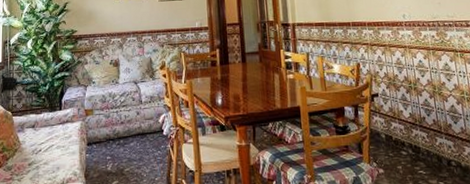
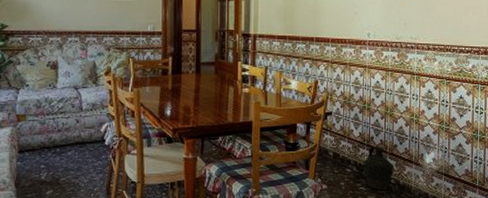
ceramic jug: none [417,126,453,173] -> present [362,145,394,190]

